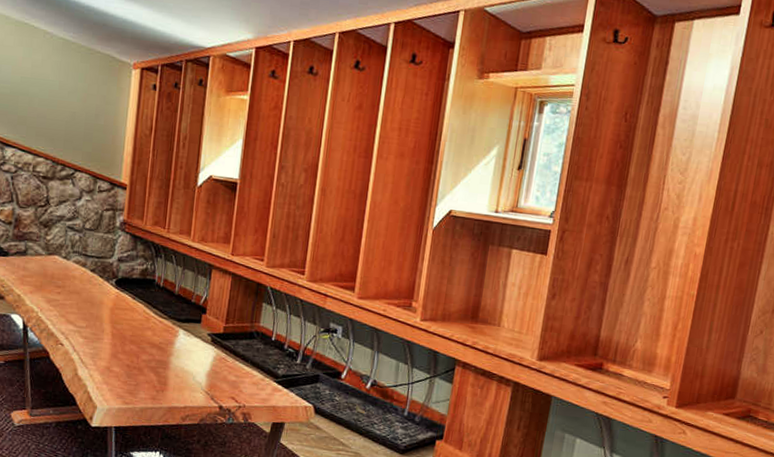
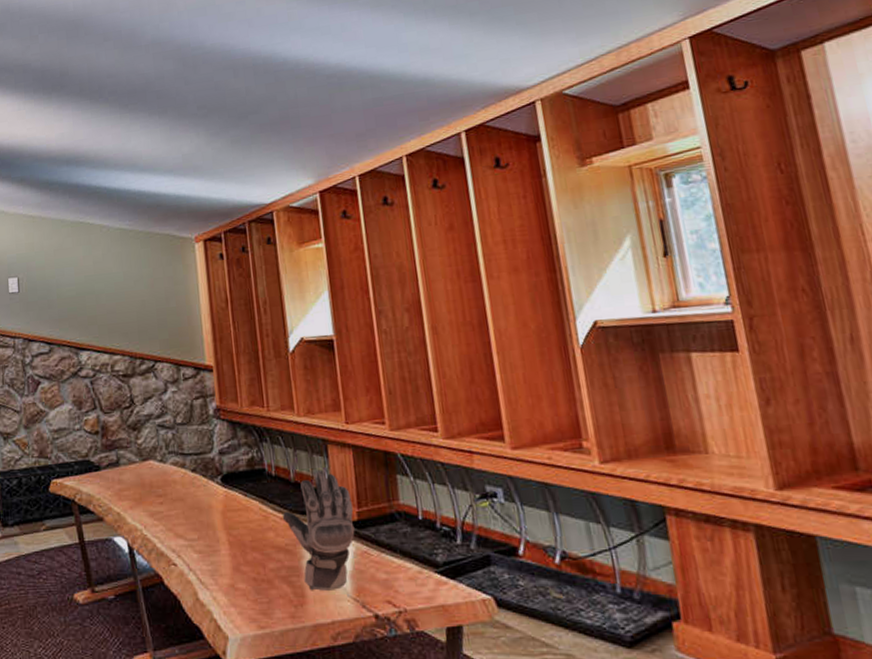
glove: none [161,288,222,384] -> present [282,469,355,592]

